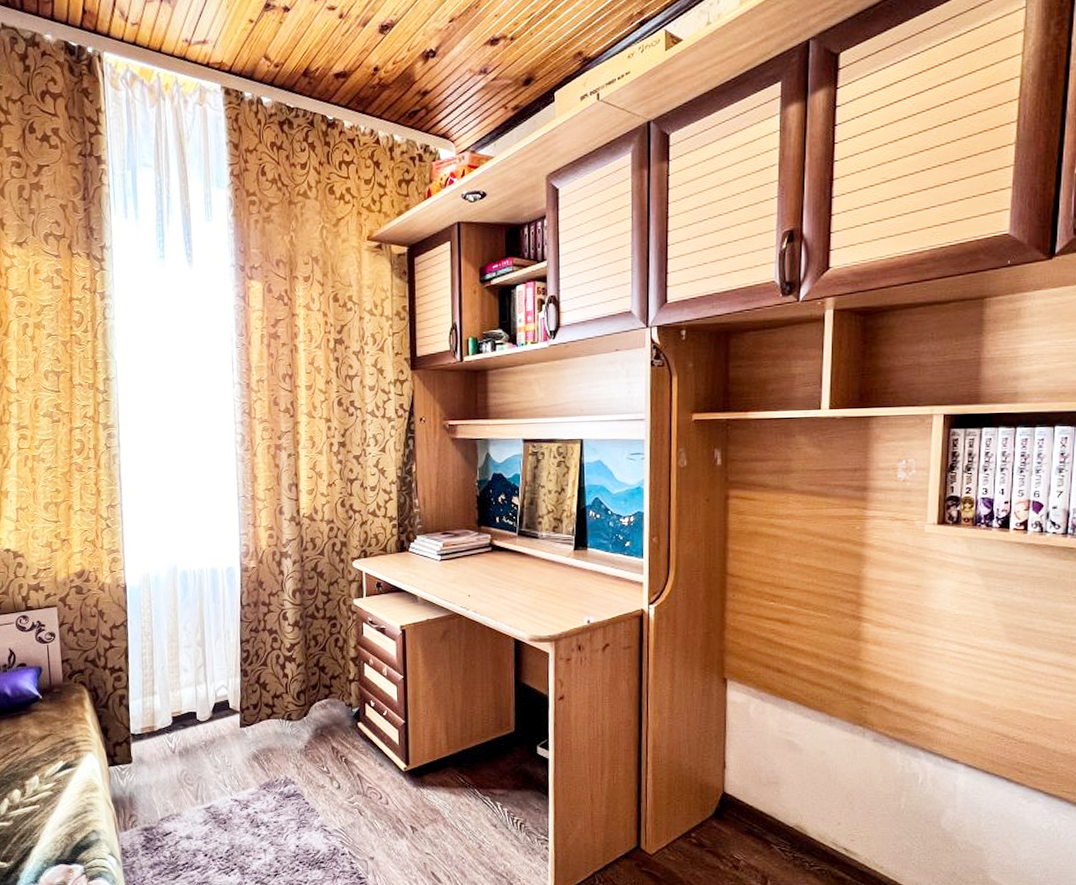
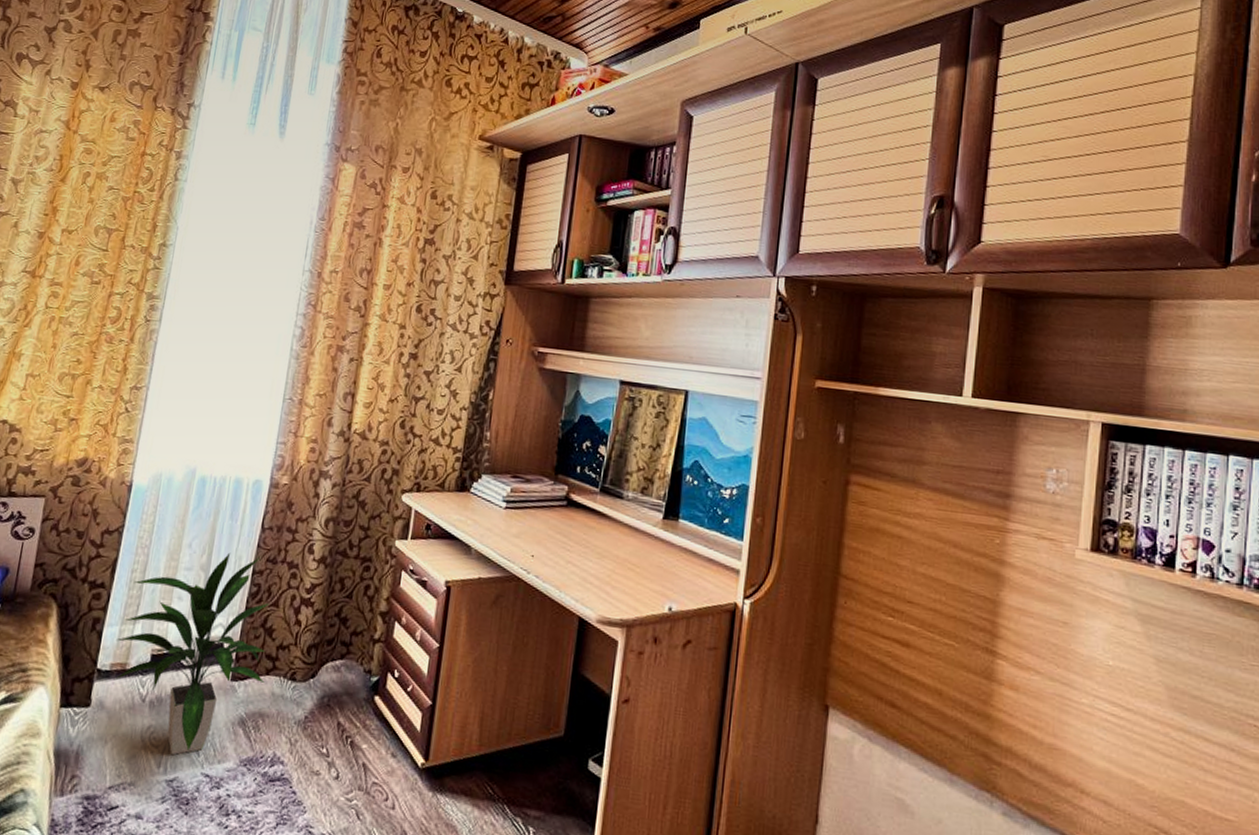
indoor plant: none [141,628,267,788] -> present [113,552,270,755]

